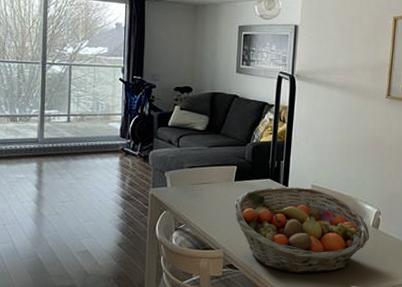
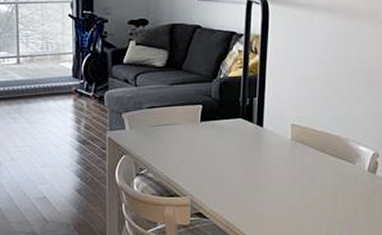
fruit basket: present [234,187,370,274] -> none [201,127,365,224]

